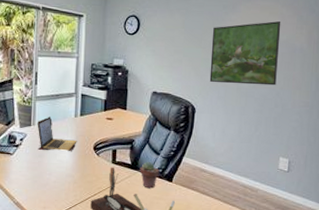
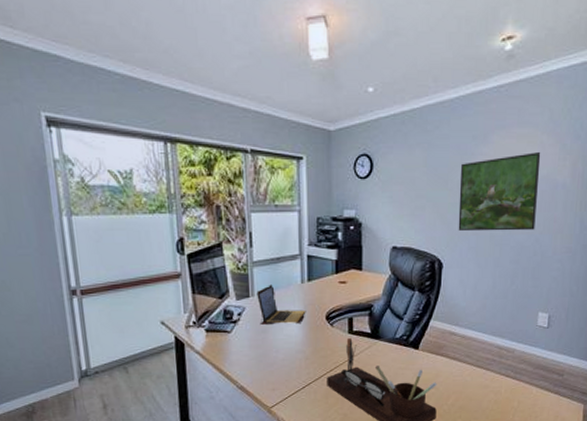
potted succulent: present [139,161,159,189] -> none [381,328,403,359]

